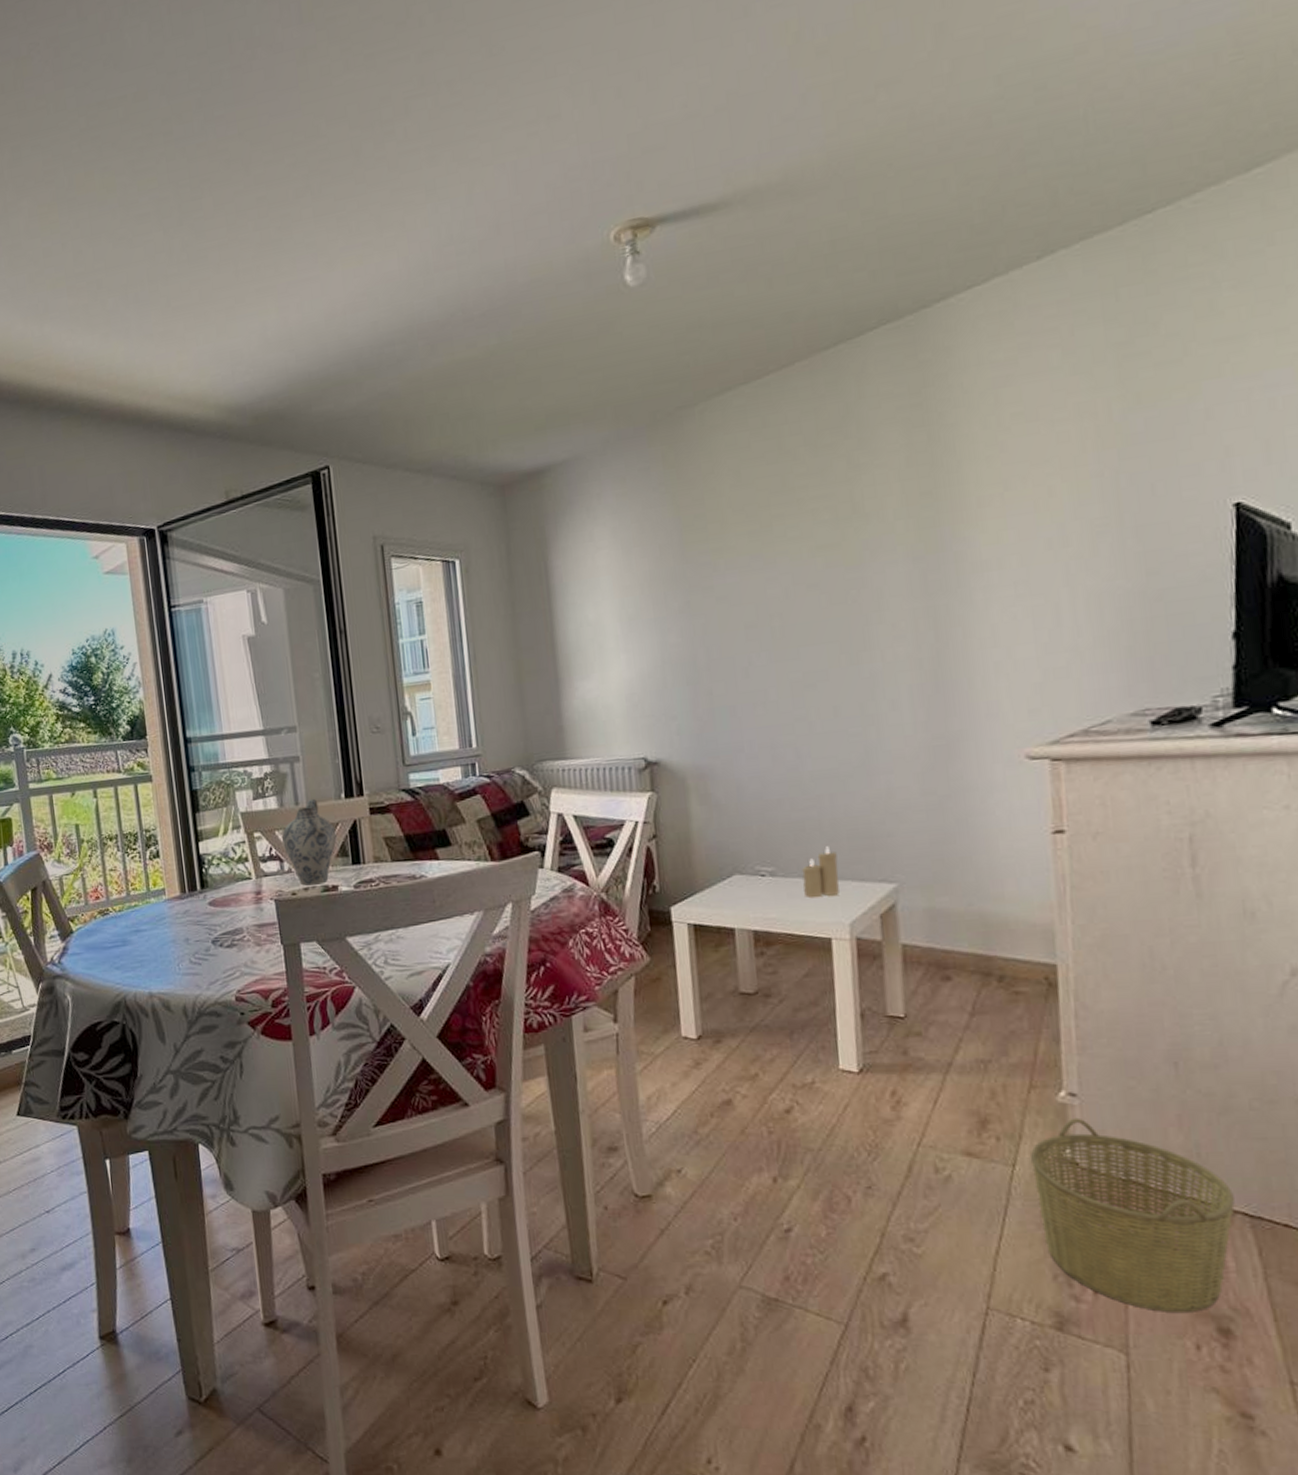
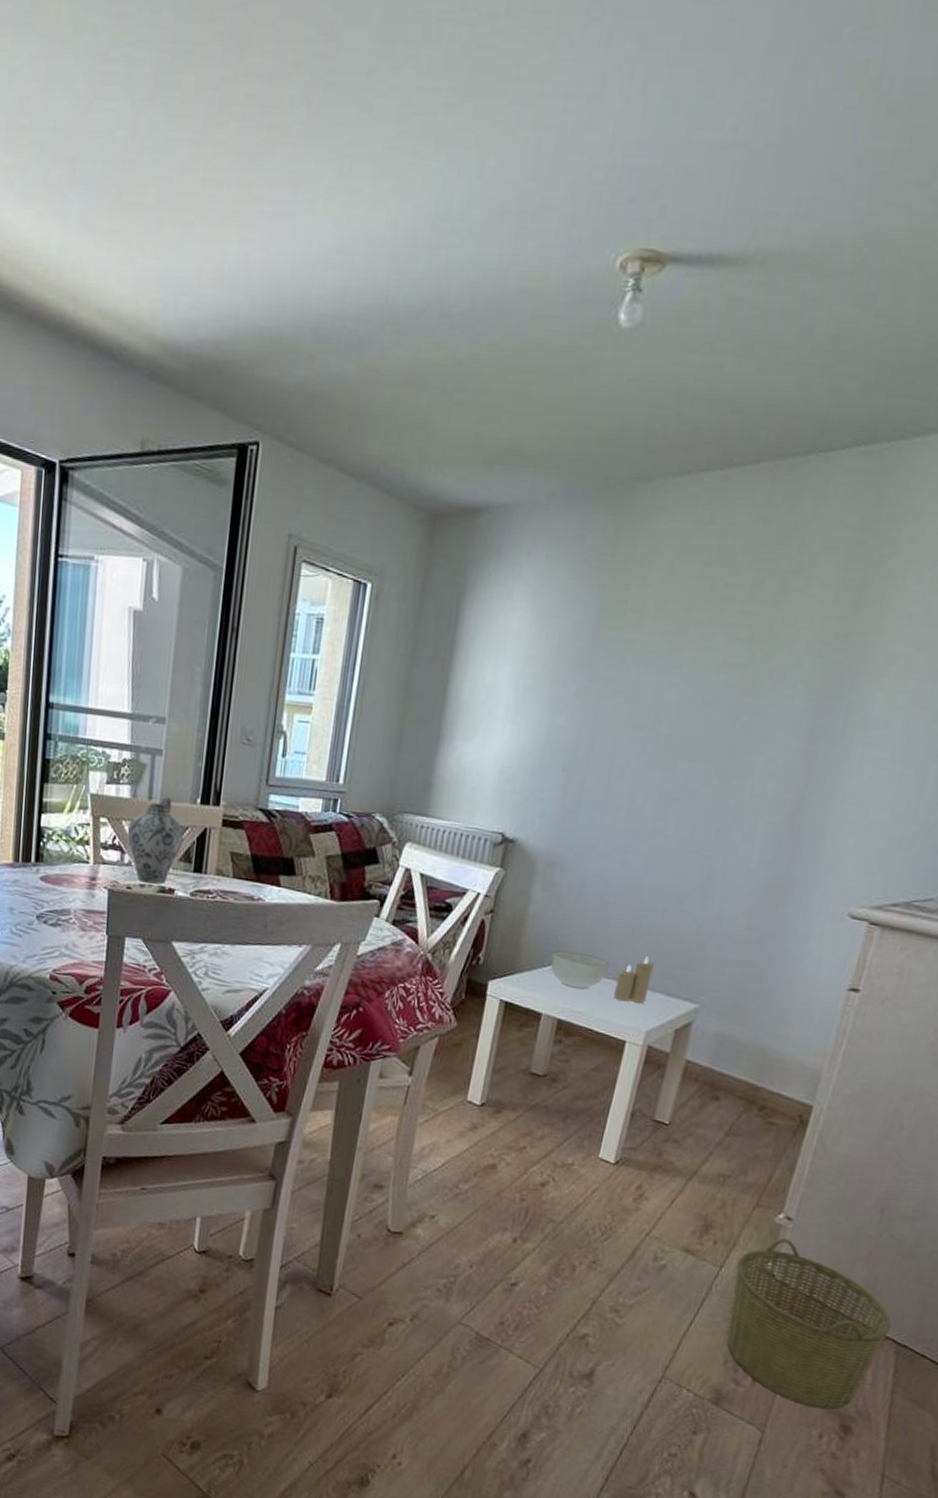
bowl: none [727,857,790,896] -> present [551,950,609,990]

